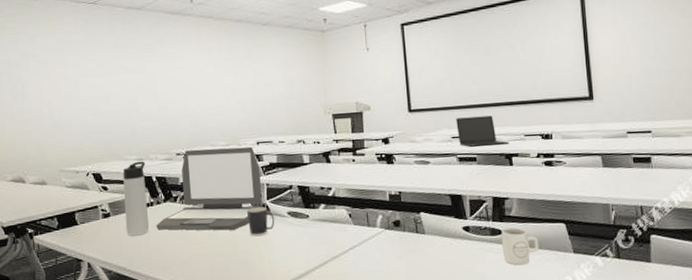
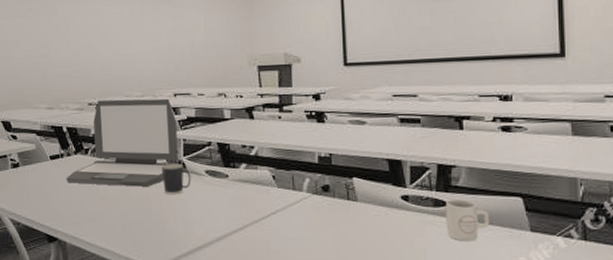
thermos bottle: present [123,161,149,237] -> none [32,110,59,189]
laptop: present [456,115,509,147] -> none [398,72,460,107]

